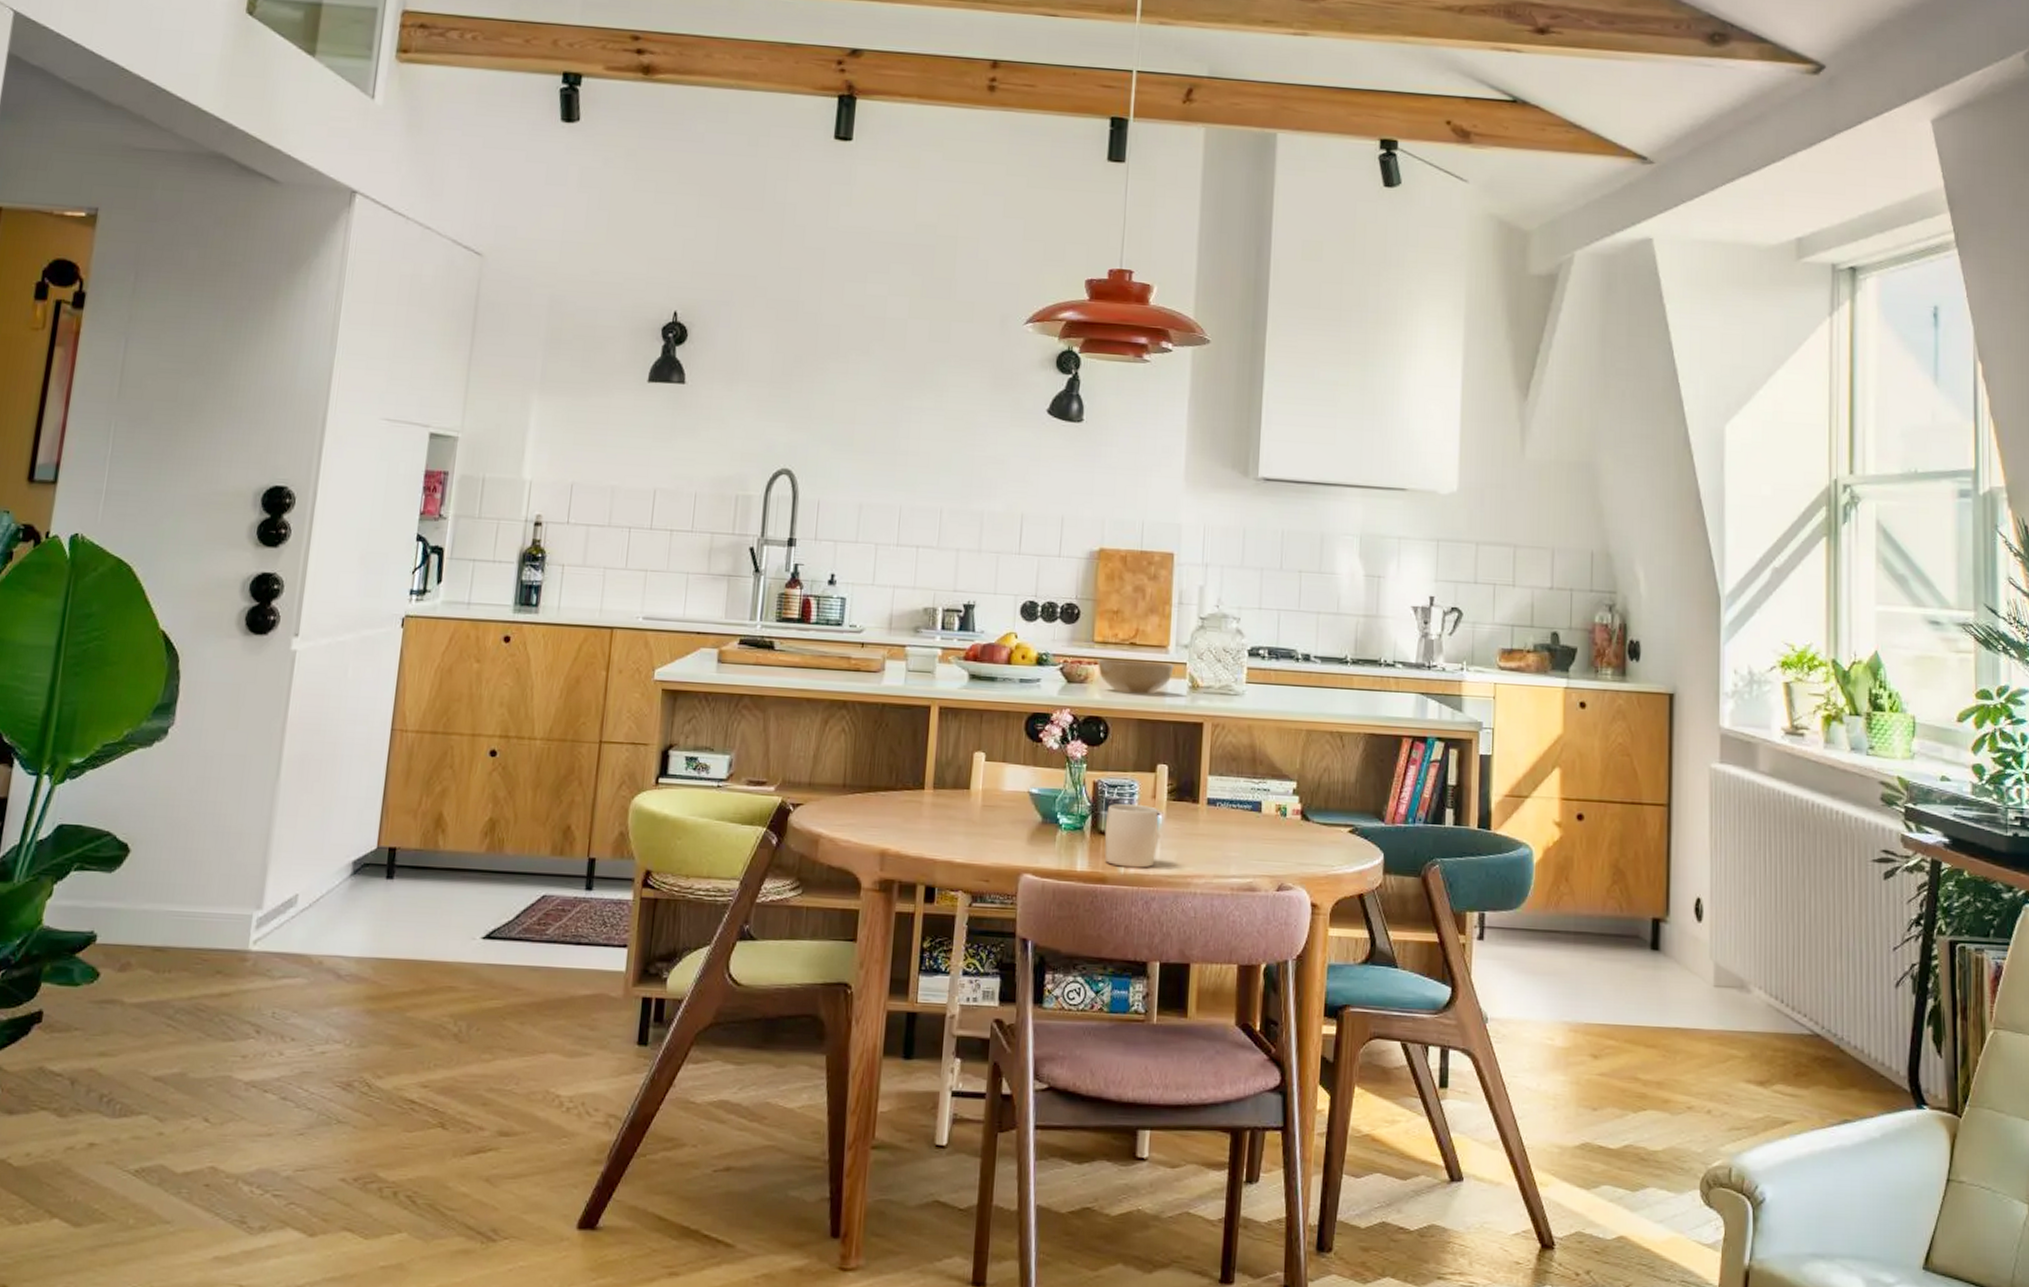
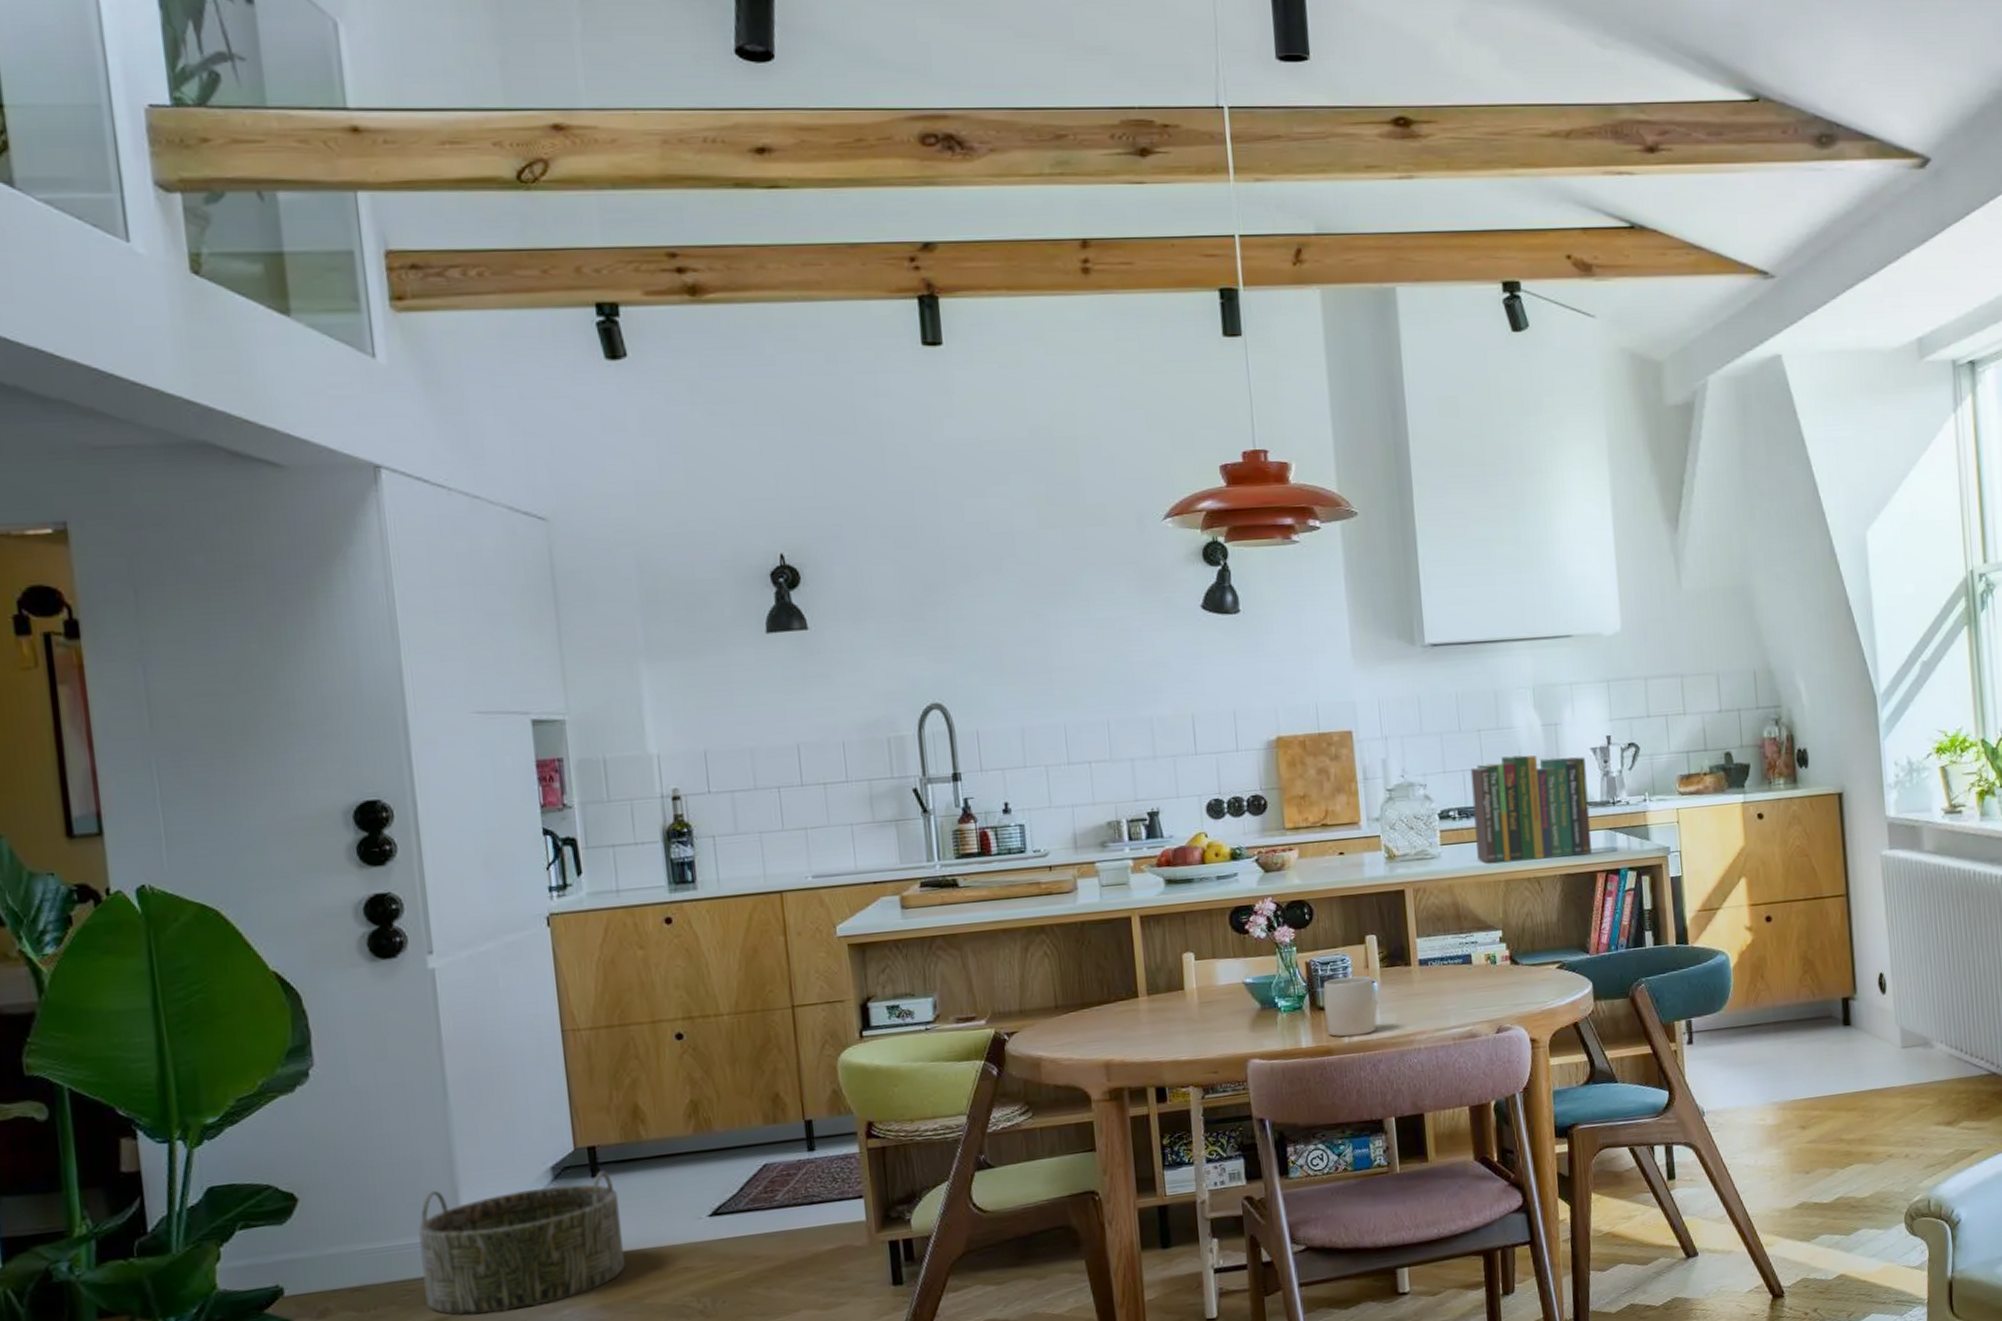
basket: none [215,864,406,998] -> present [418,1171,625,1315]
bowl: present [1097,658,1174,695] -> none [1291,838,1369,874]
books: none [1282,602,1405,717] -> present [1470,755,1592,863]

